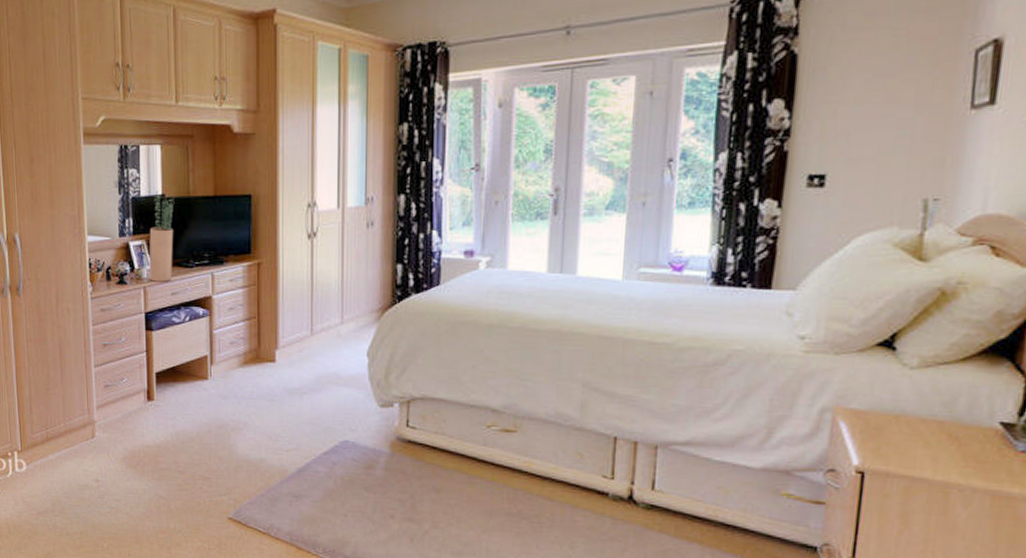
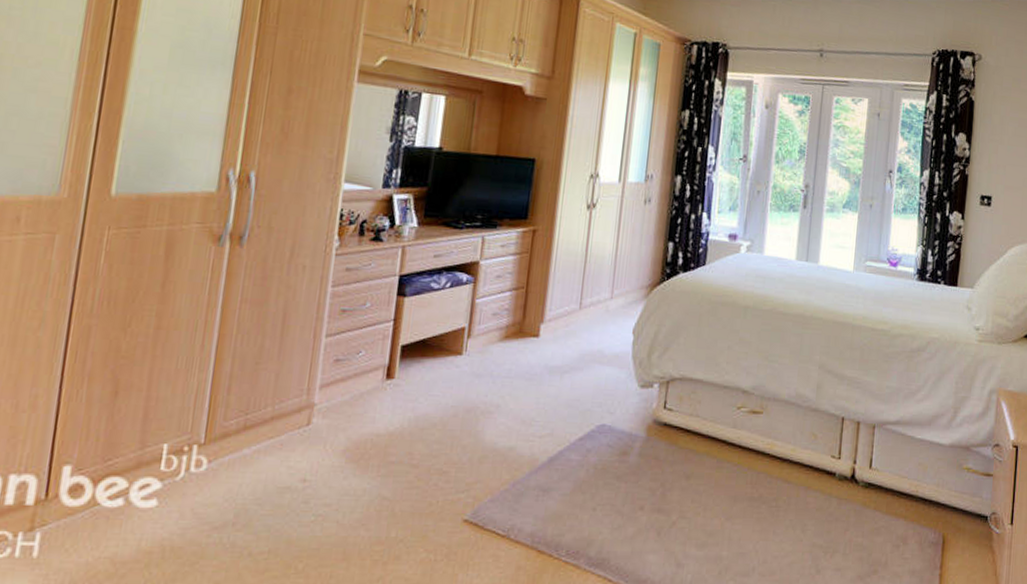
vase: present [149,191,175,282] -> none [410,143,453,243]

